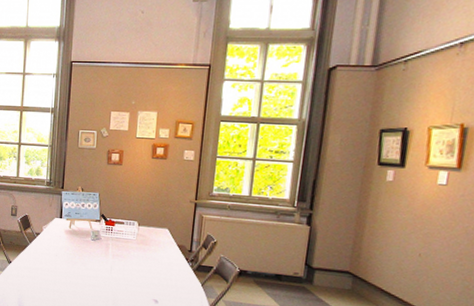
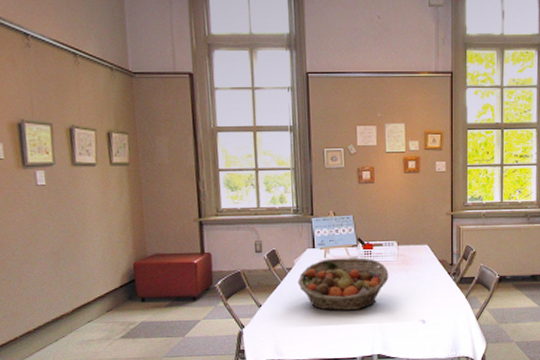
fruit basket: none [44,229,127,280] -> present [298,257,389,311]

